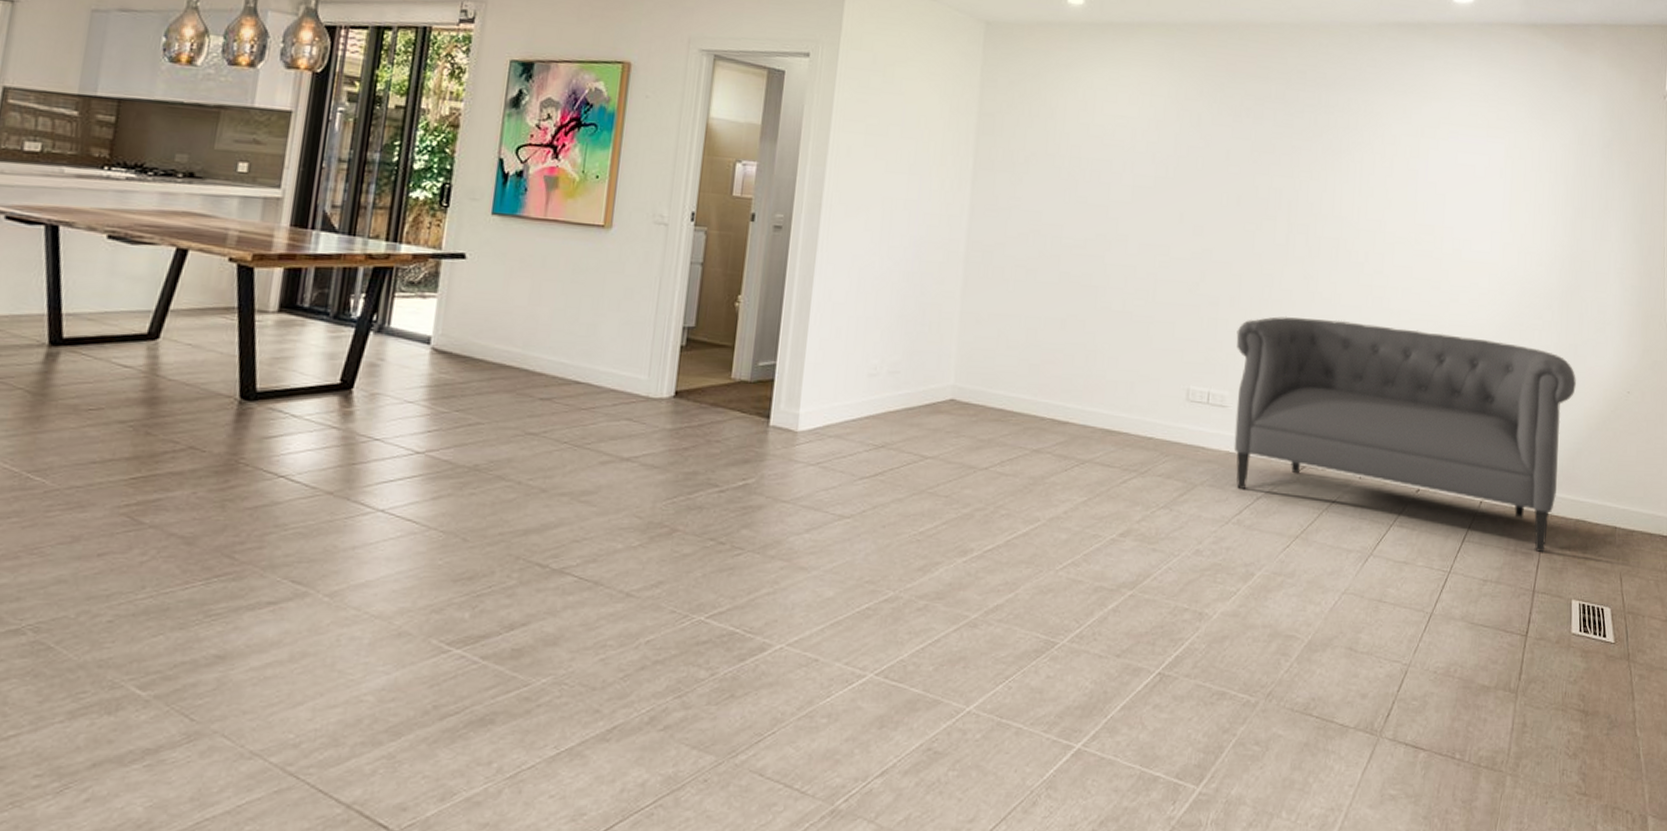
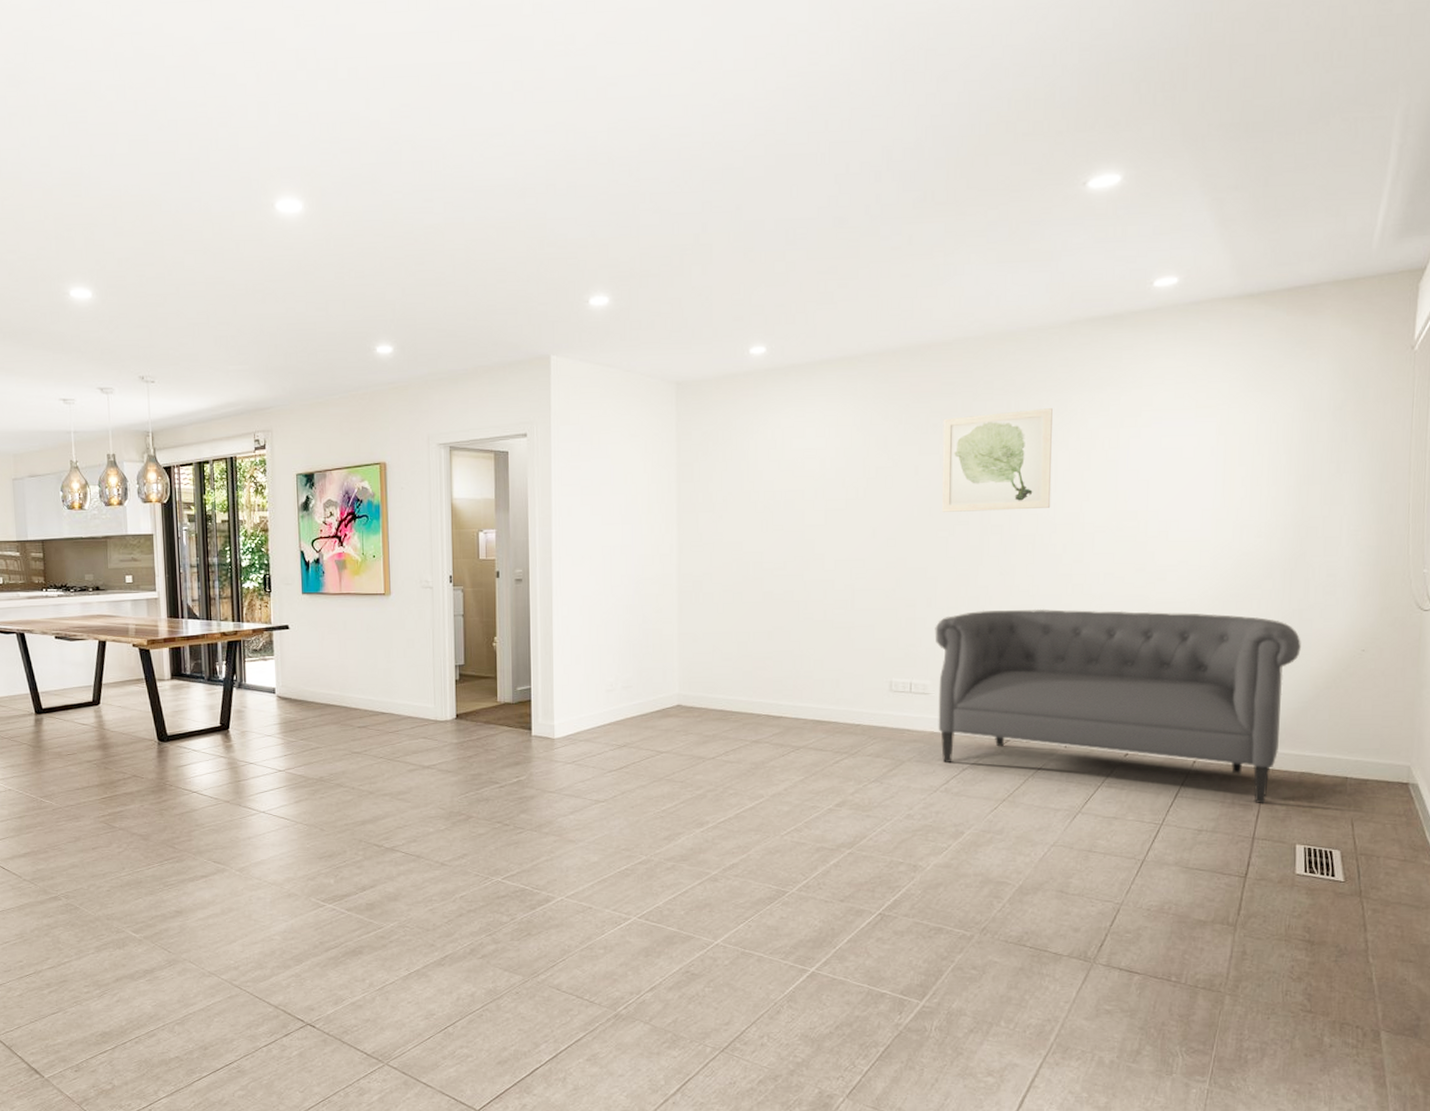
wall art: none [1250,103,1360,212] -> present [941,408,1053,512]

